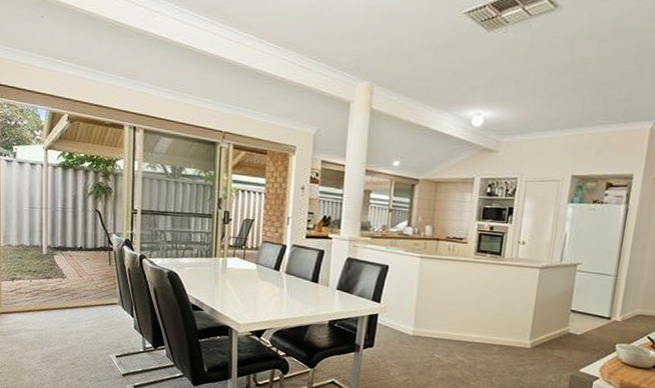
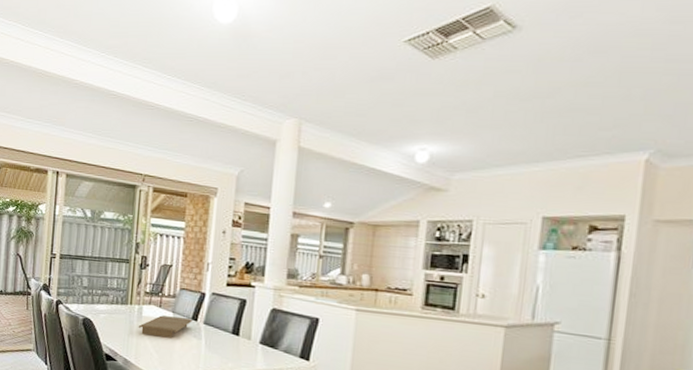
cutting board: none [223,267,276,288] -> present [138,315,193,338]

